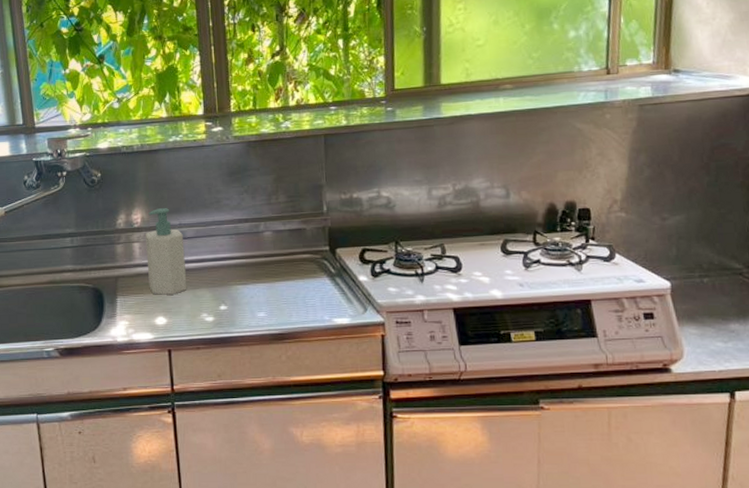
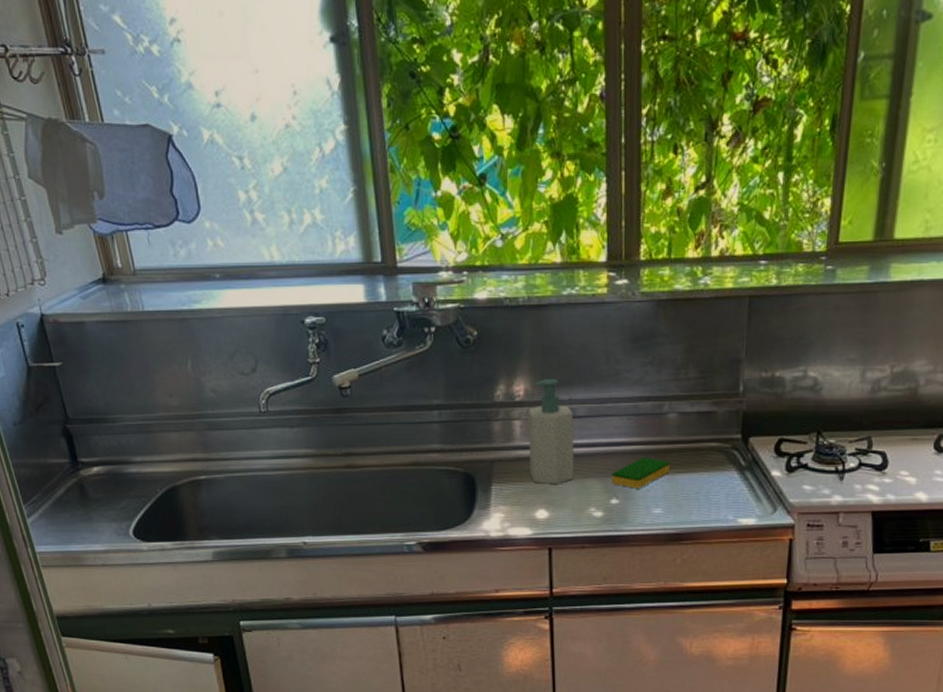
dish sponge: none [219,269,269,296] -> present [611,457,670,489]

